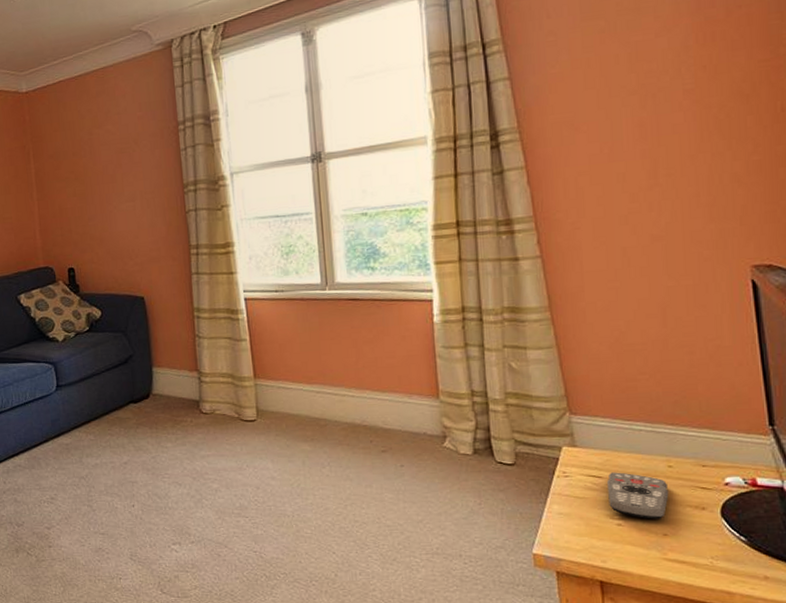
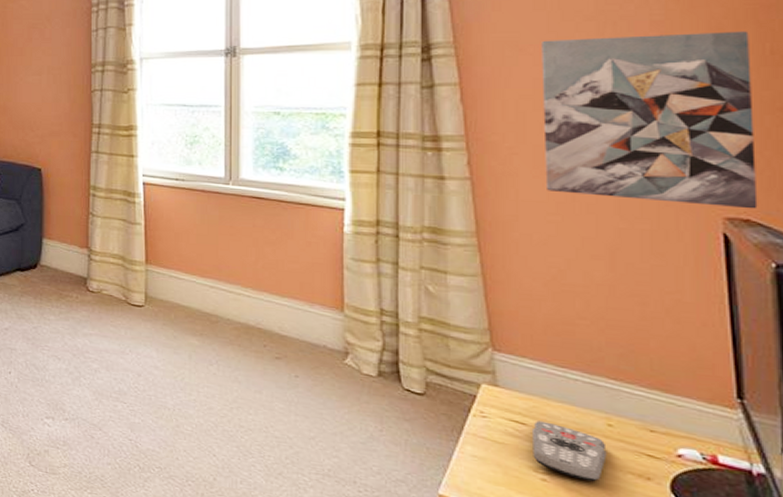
wall art: none [593,92,778,260] -> present [541,31,758,209]

